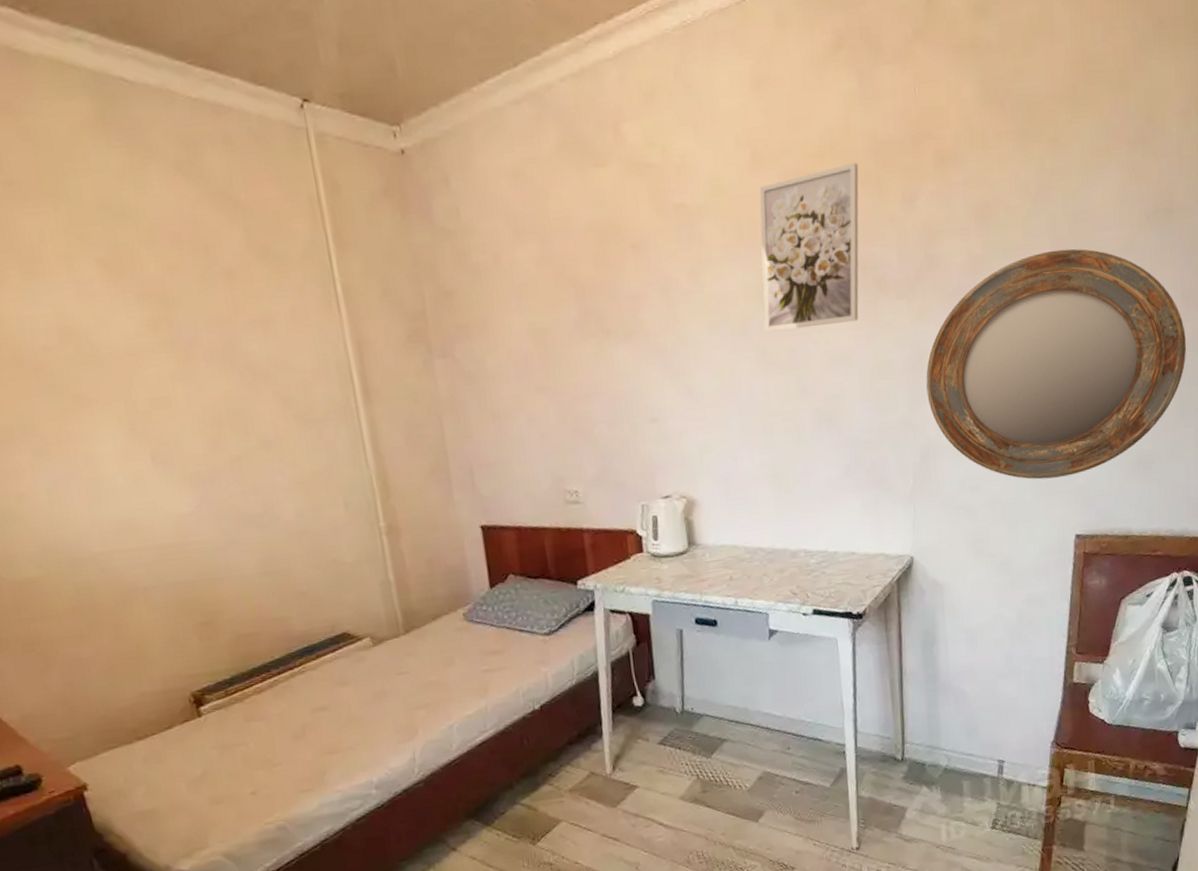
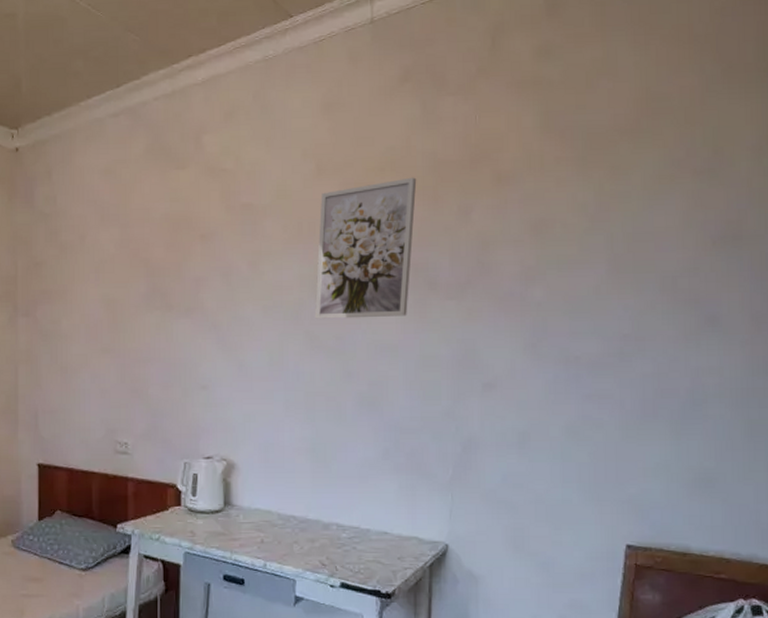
home mirror: present [926,248,1186,480] -> none [472,266,756,484]

